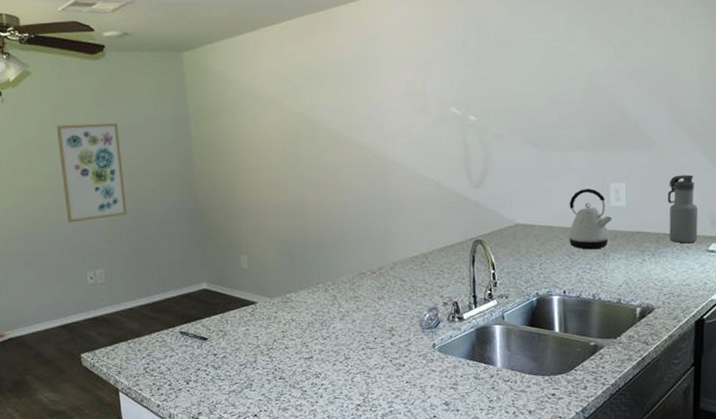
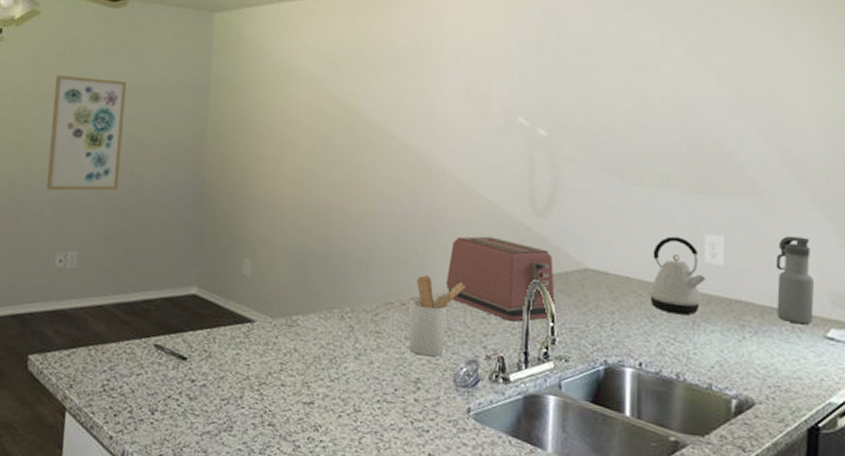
utensil holder: none [377,247,422,310] -> present [408,274,466,357]
toaster: none [405,209,494,274] -> present [445,236,555,322]

